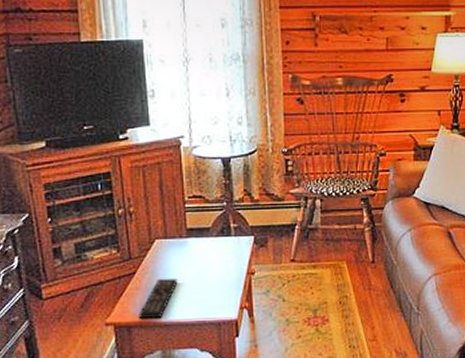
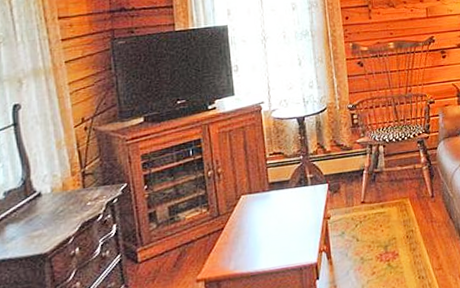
remote control: present [139,278,178,319] -> none [227,229,262,272]

